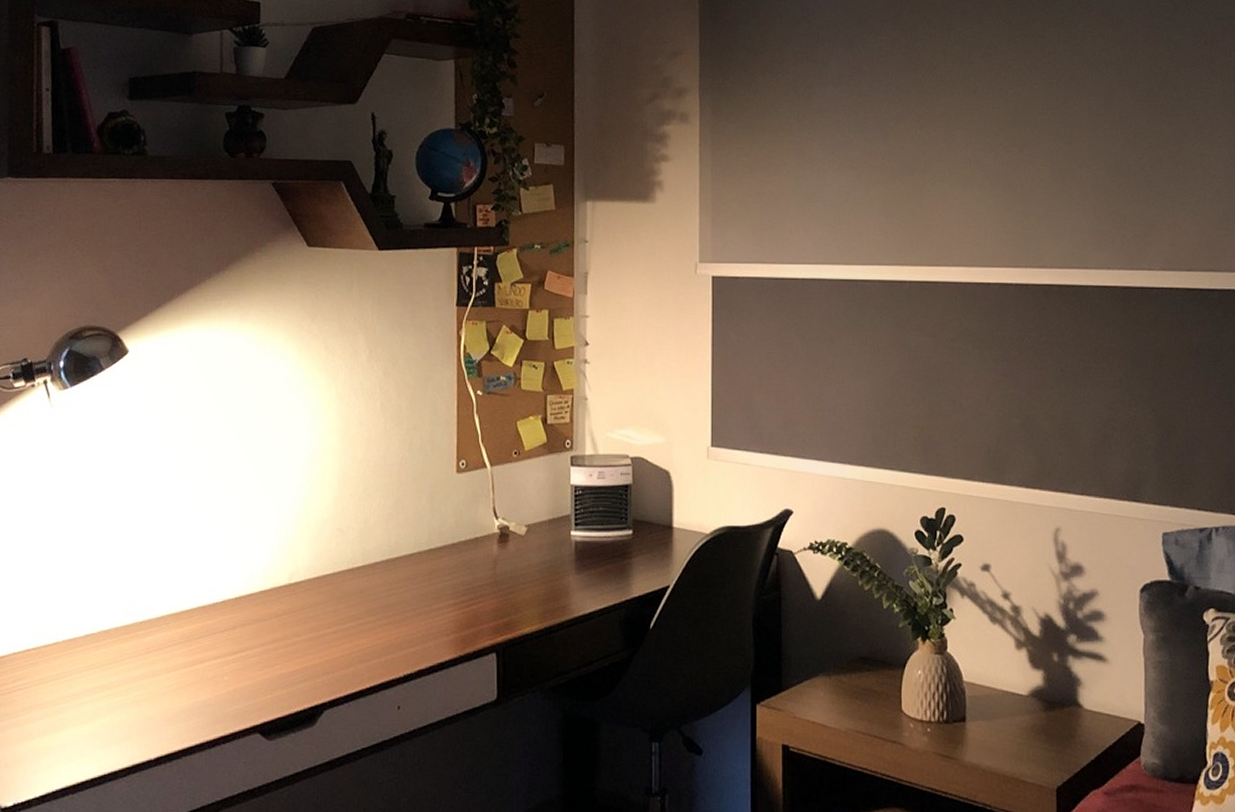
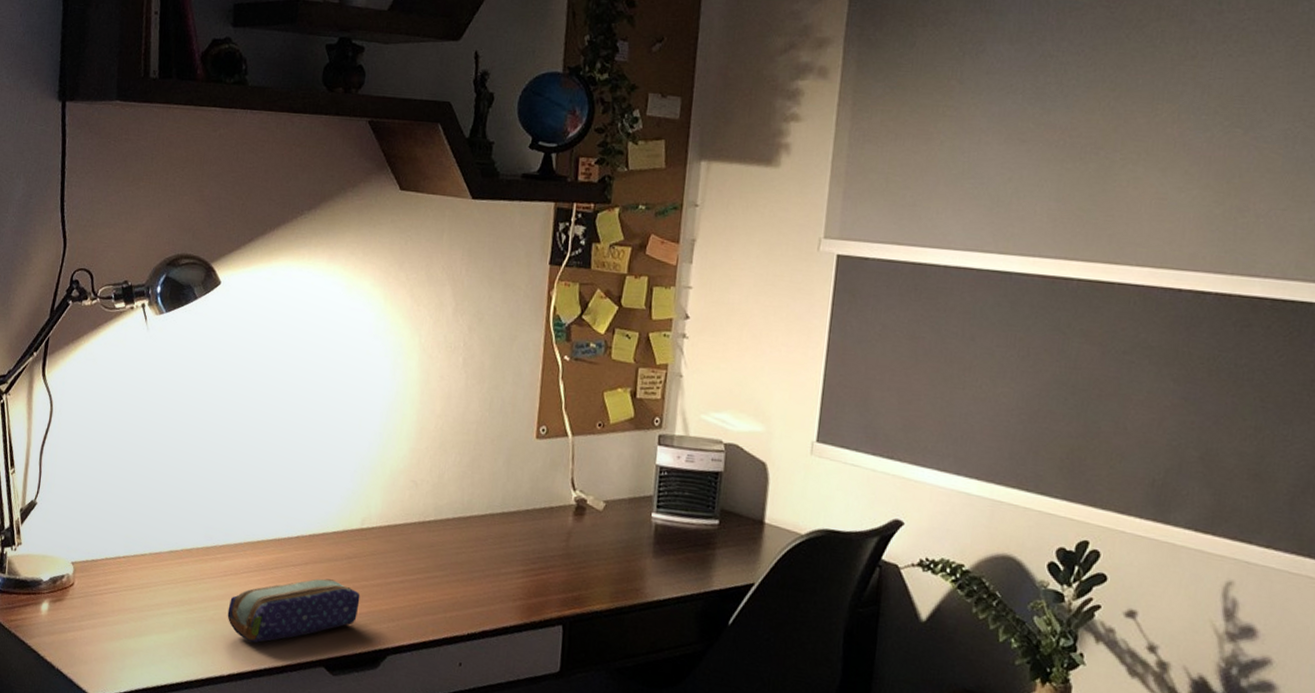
pencil case: none [152,640,293,720] -> present [227,578,360,643]

